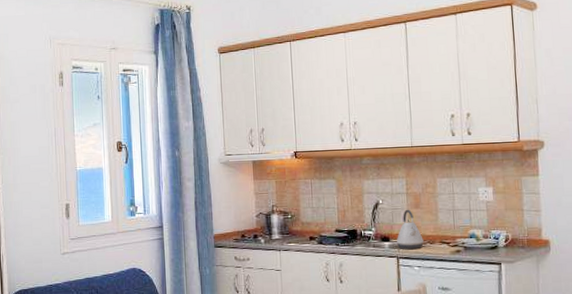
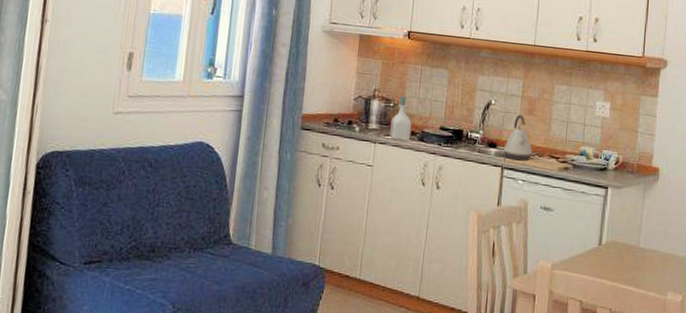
soap bottle: none [291,208,311,247] -> present [390,96,412,142]

